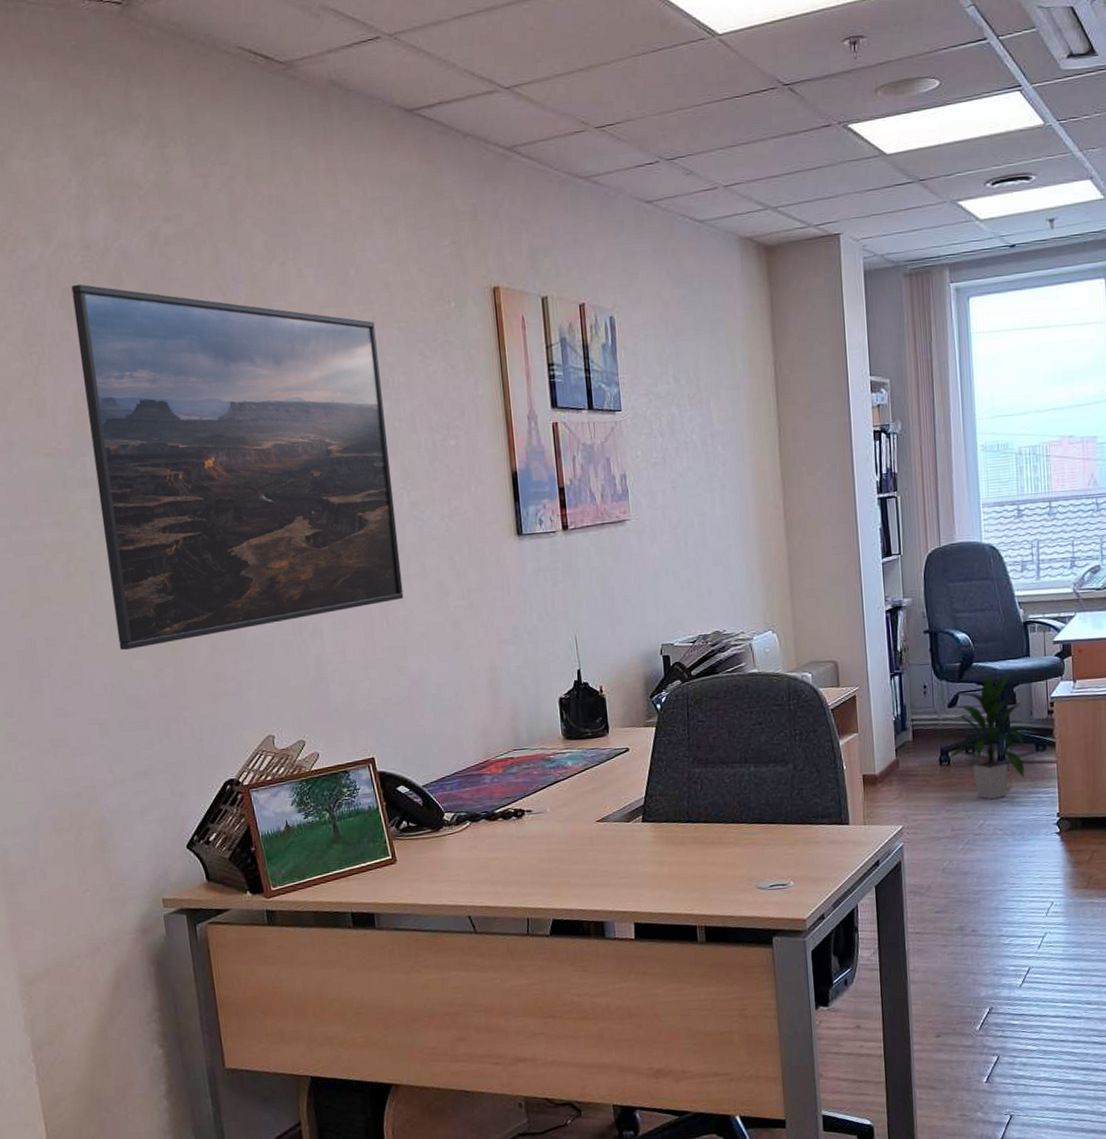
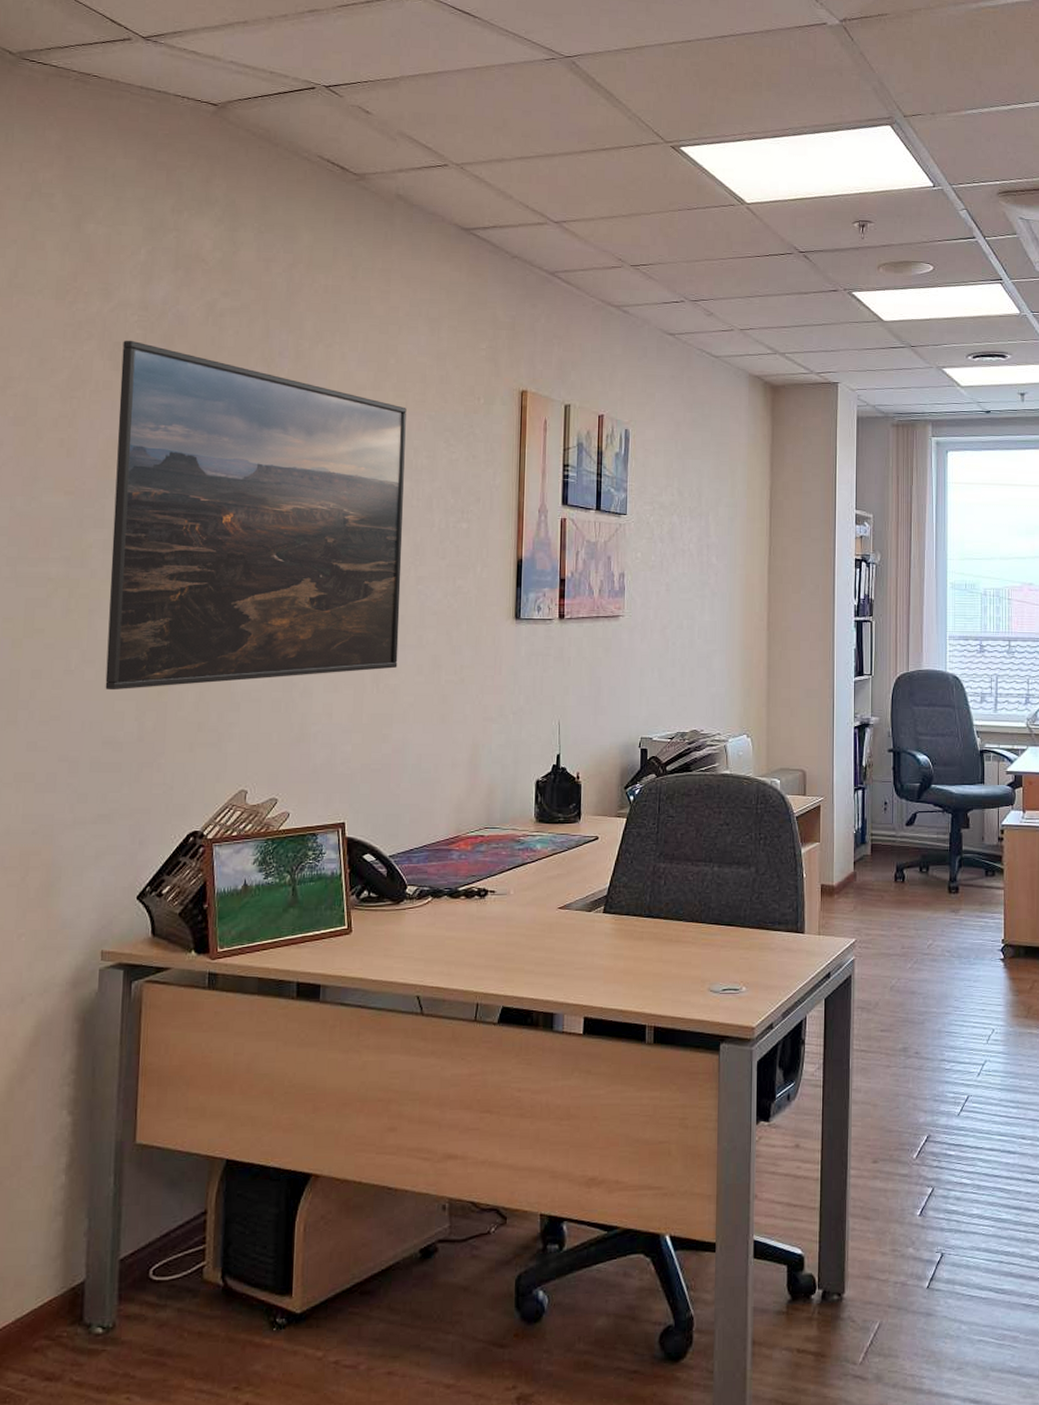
indoor plant: present [938,672,1034,800] -> none [894,797,984,921]

